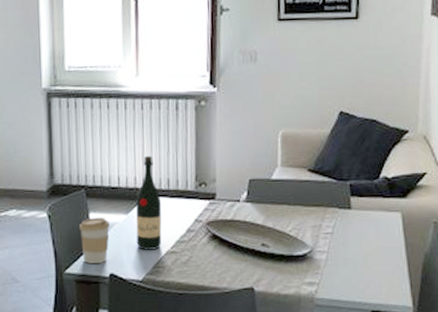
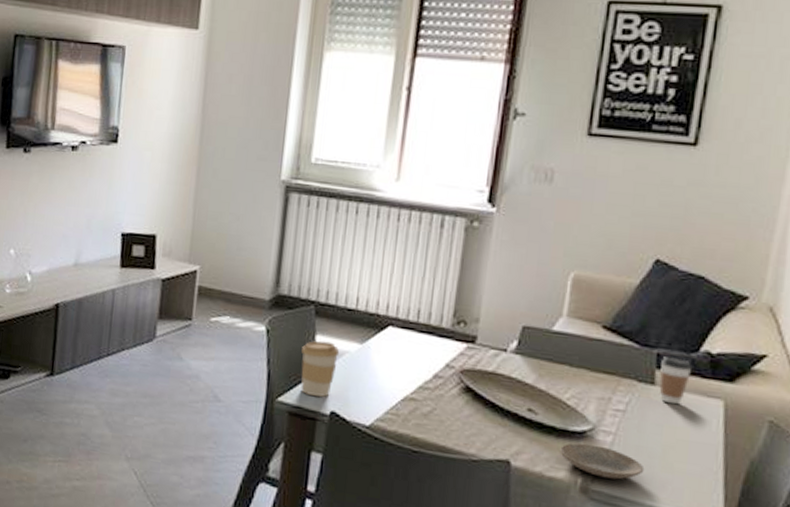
wine bottle: present [136,155,162,250] -> none [369,277,407,393]
plate: none [289,263,352,287] -> present [560,443,645,480]
coffee cup: none [354,185,376,222] -> present [659,356,693,405]

